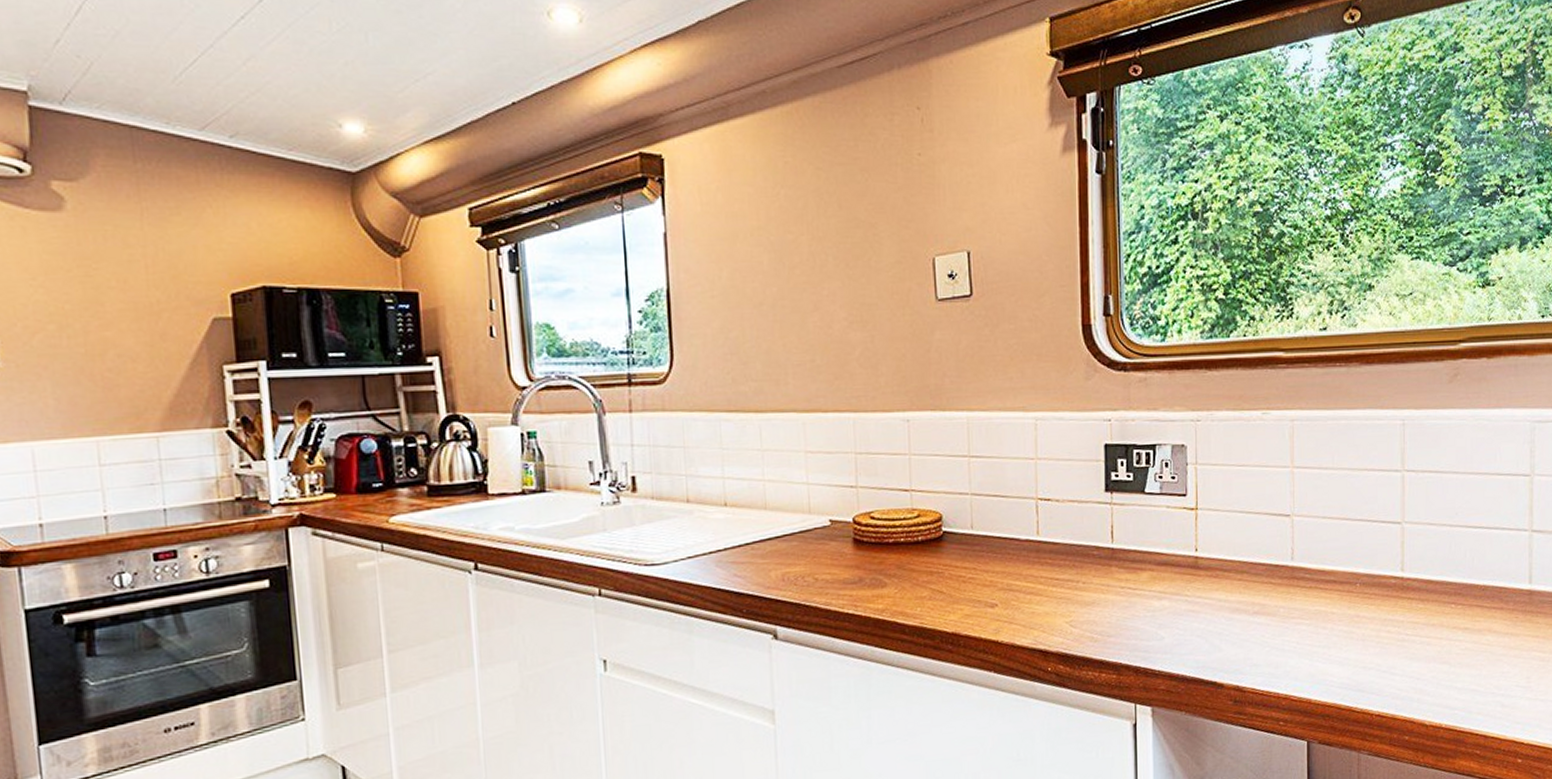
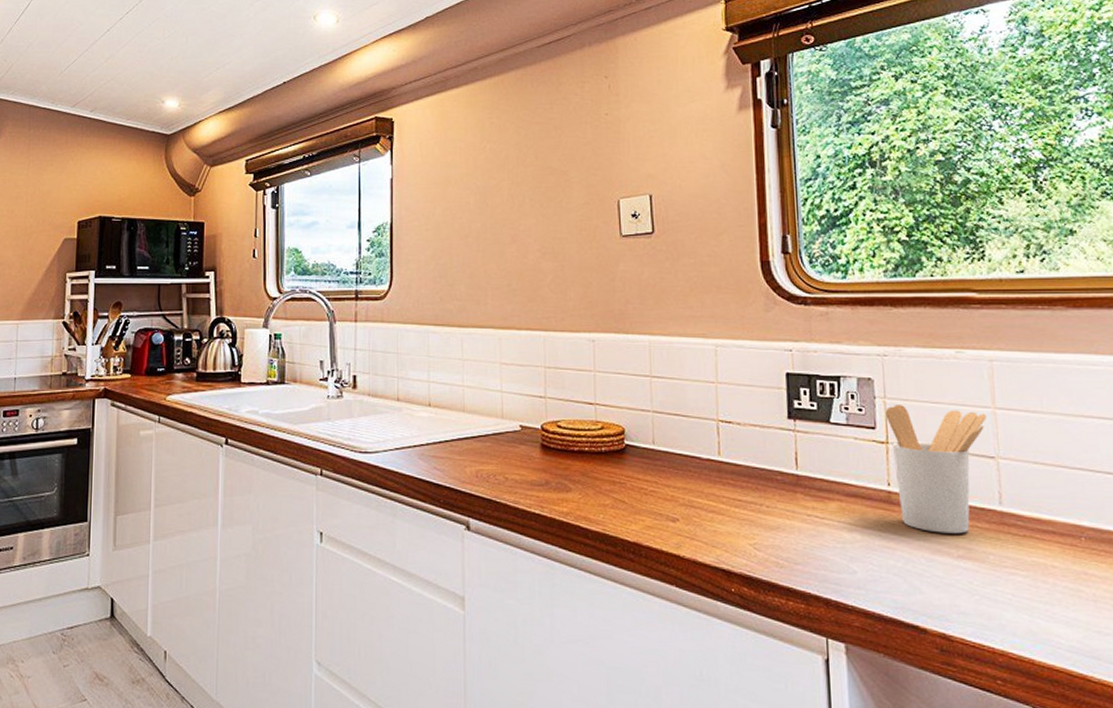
utensil holder: none [1196,470,1285,593] -> present [885,405,987,534]

